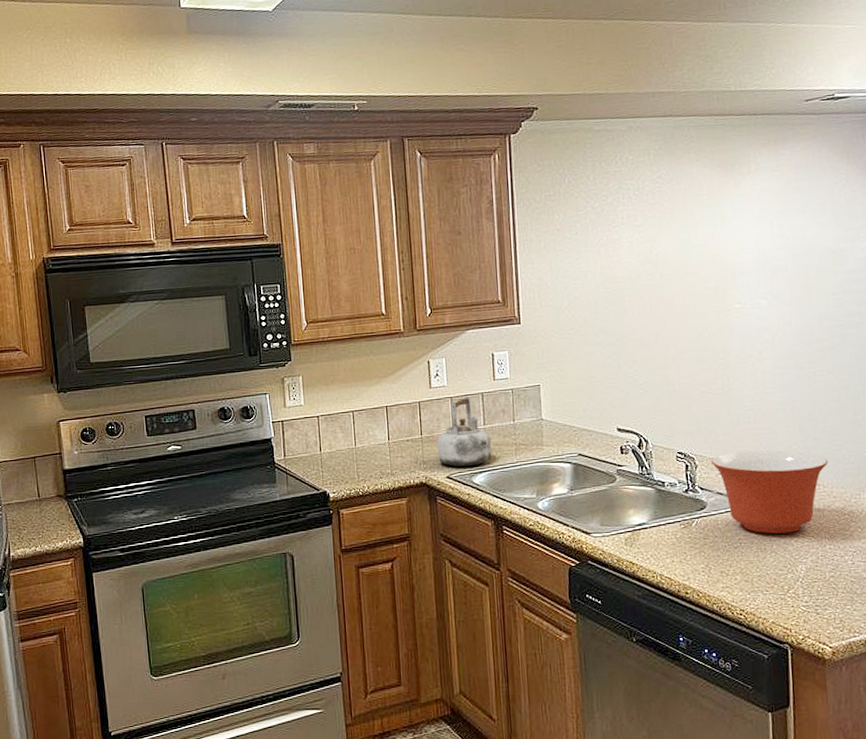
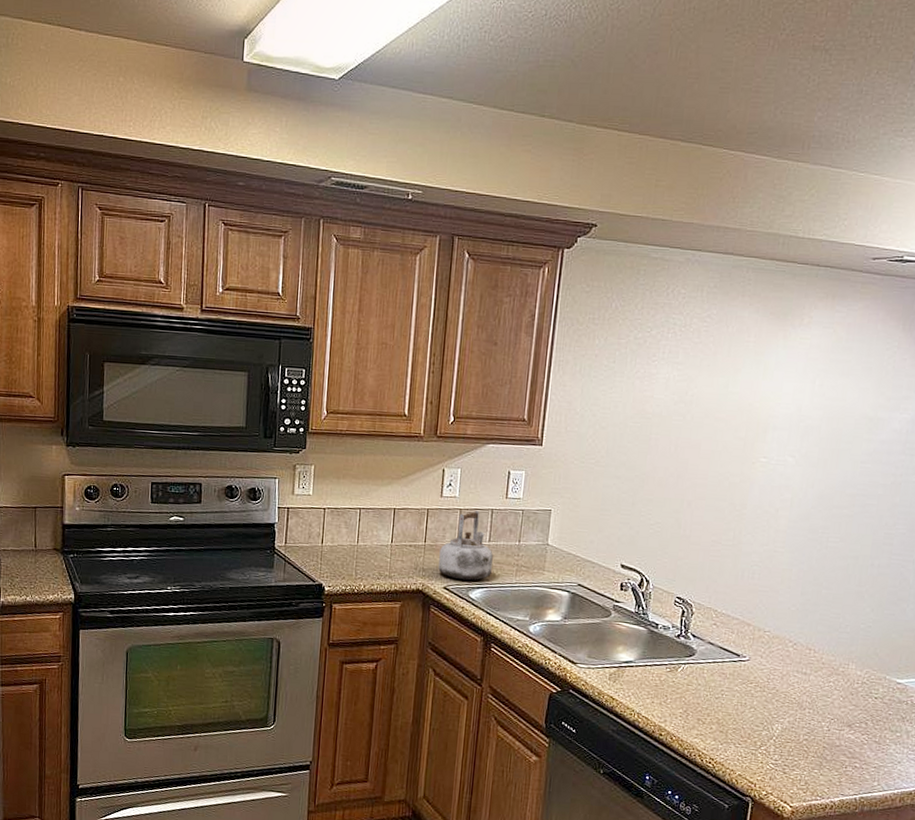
mixing bowl: present [711,450,829,534] -> none [708,605,824,692]

